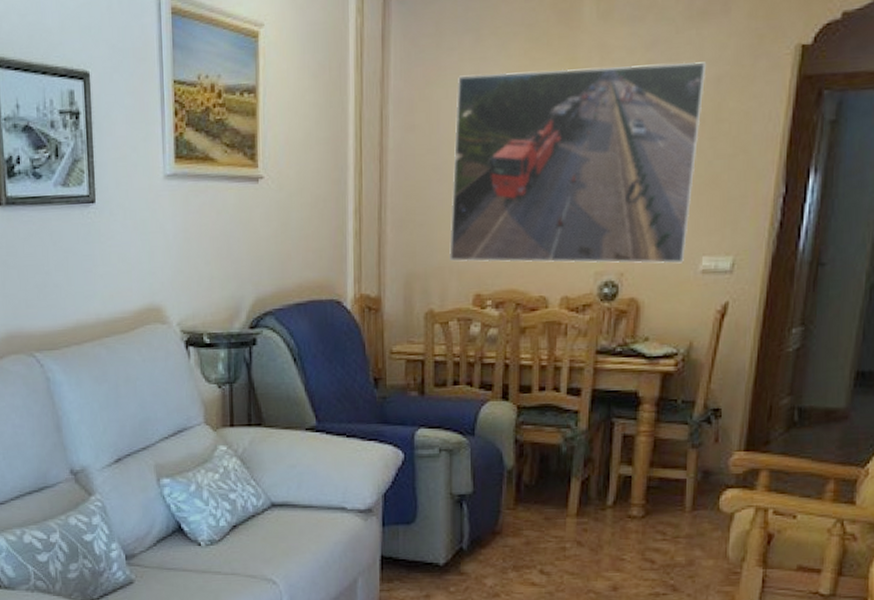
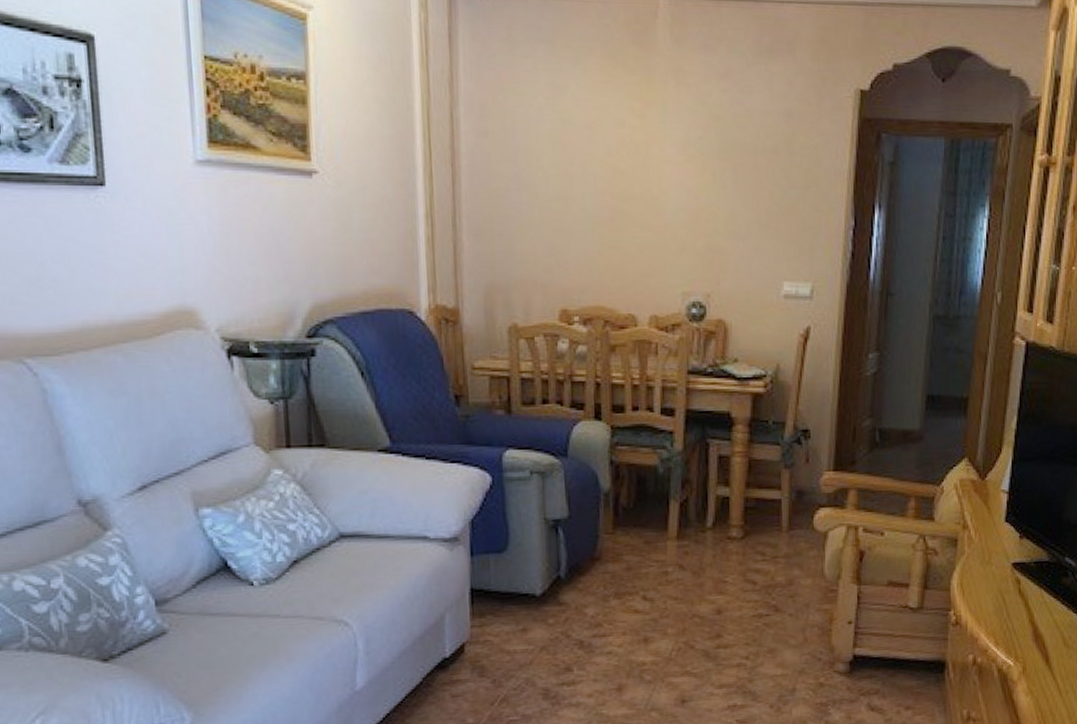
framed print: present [449,61,707,264] -> none [531,85,777,287]

